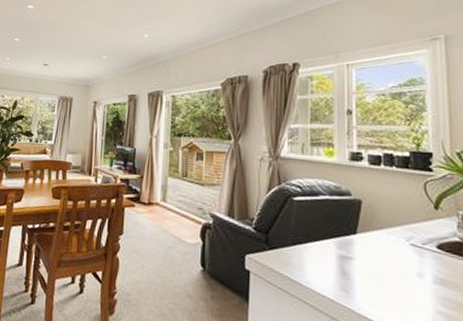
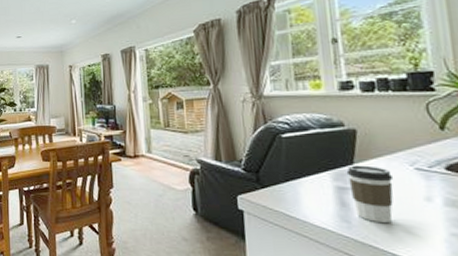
coffee cup: none [349,235,391,296] -> present [346,165,394,223]

